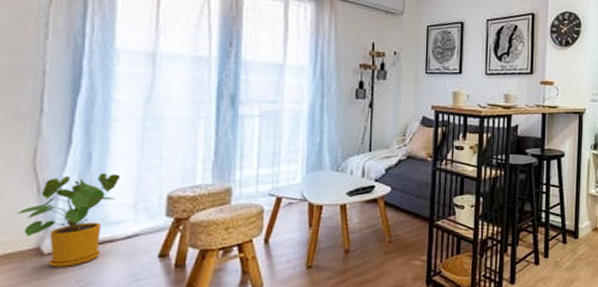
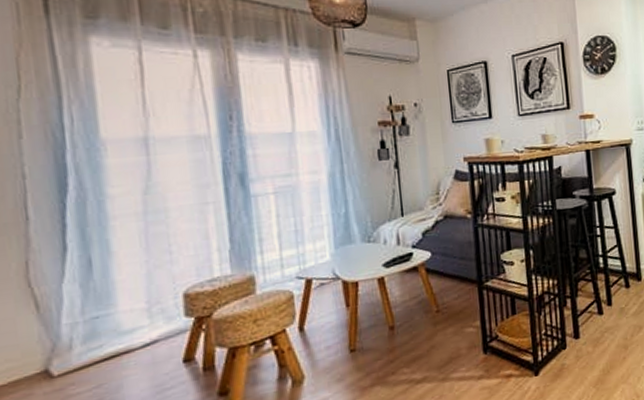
house plant: present [15,173,121,267] -> none [14,277,128,390]

